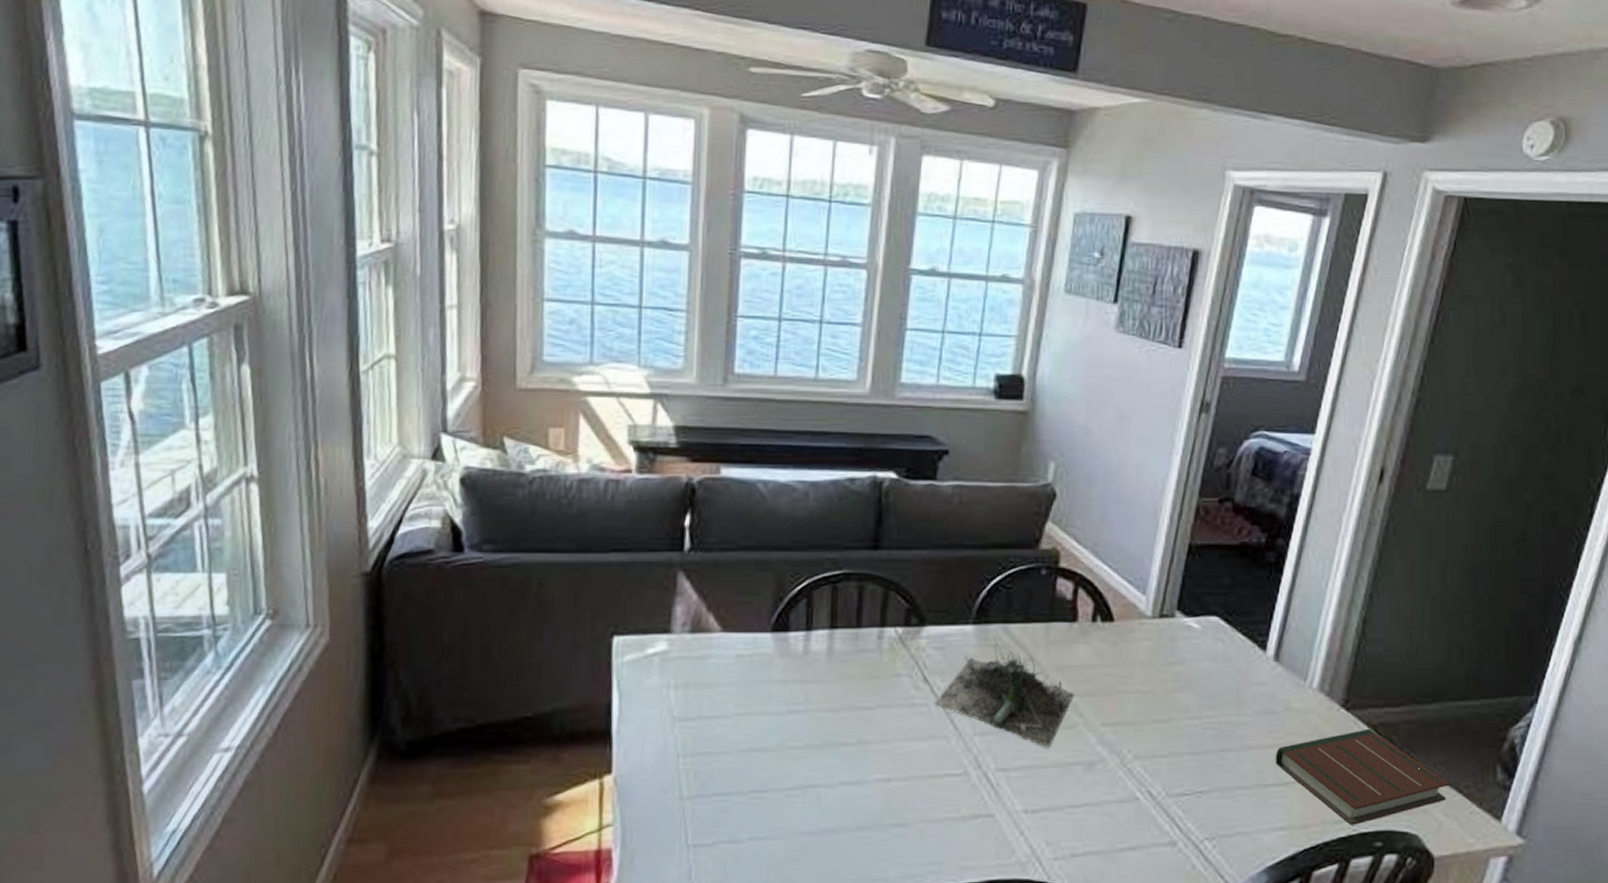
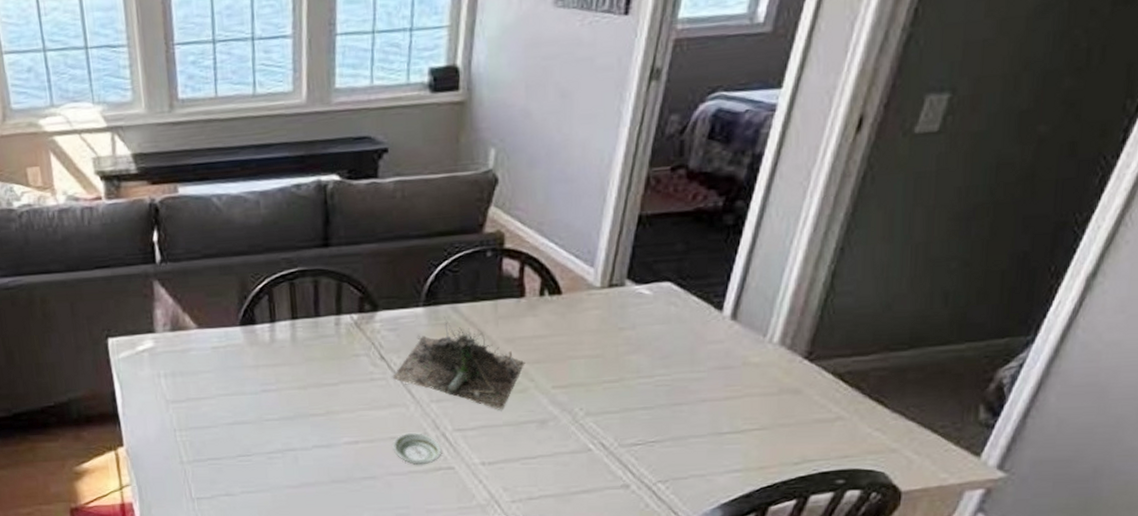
saucer: none [929,771,983,811] -> present [392,433,442,466]
book: present [1275,728,1450,825] -> none [731,377,923,466]

